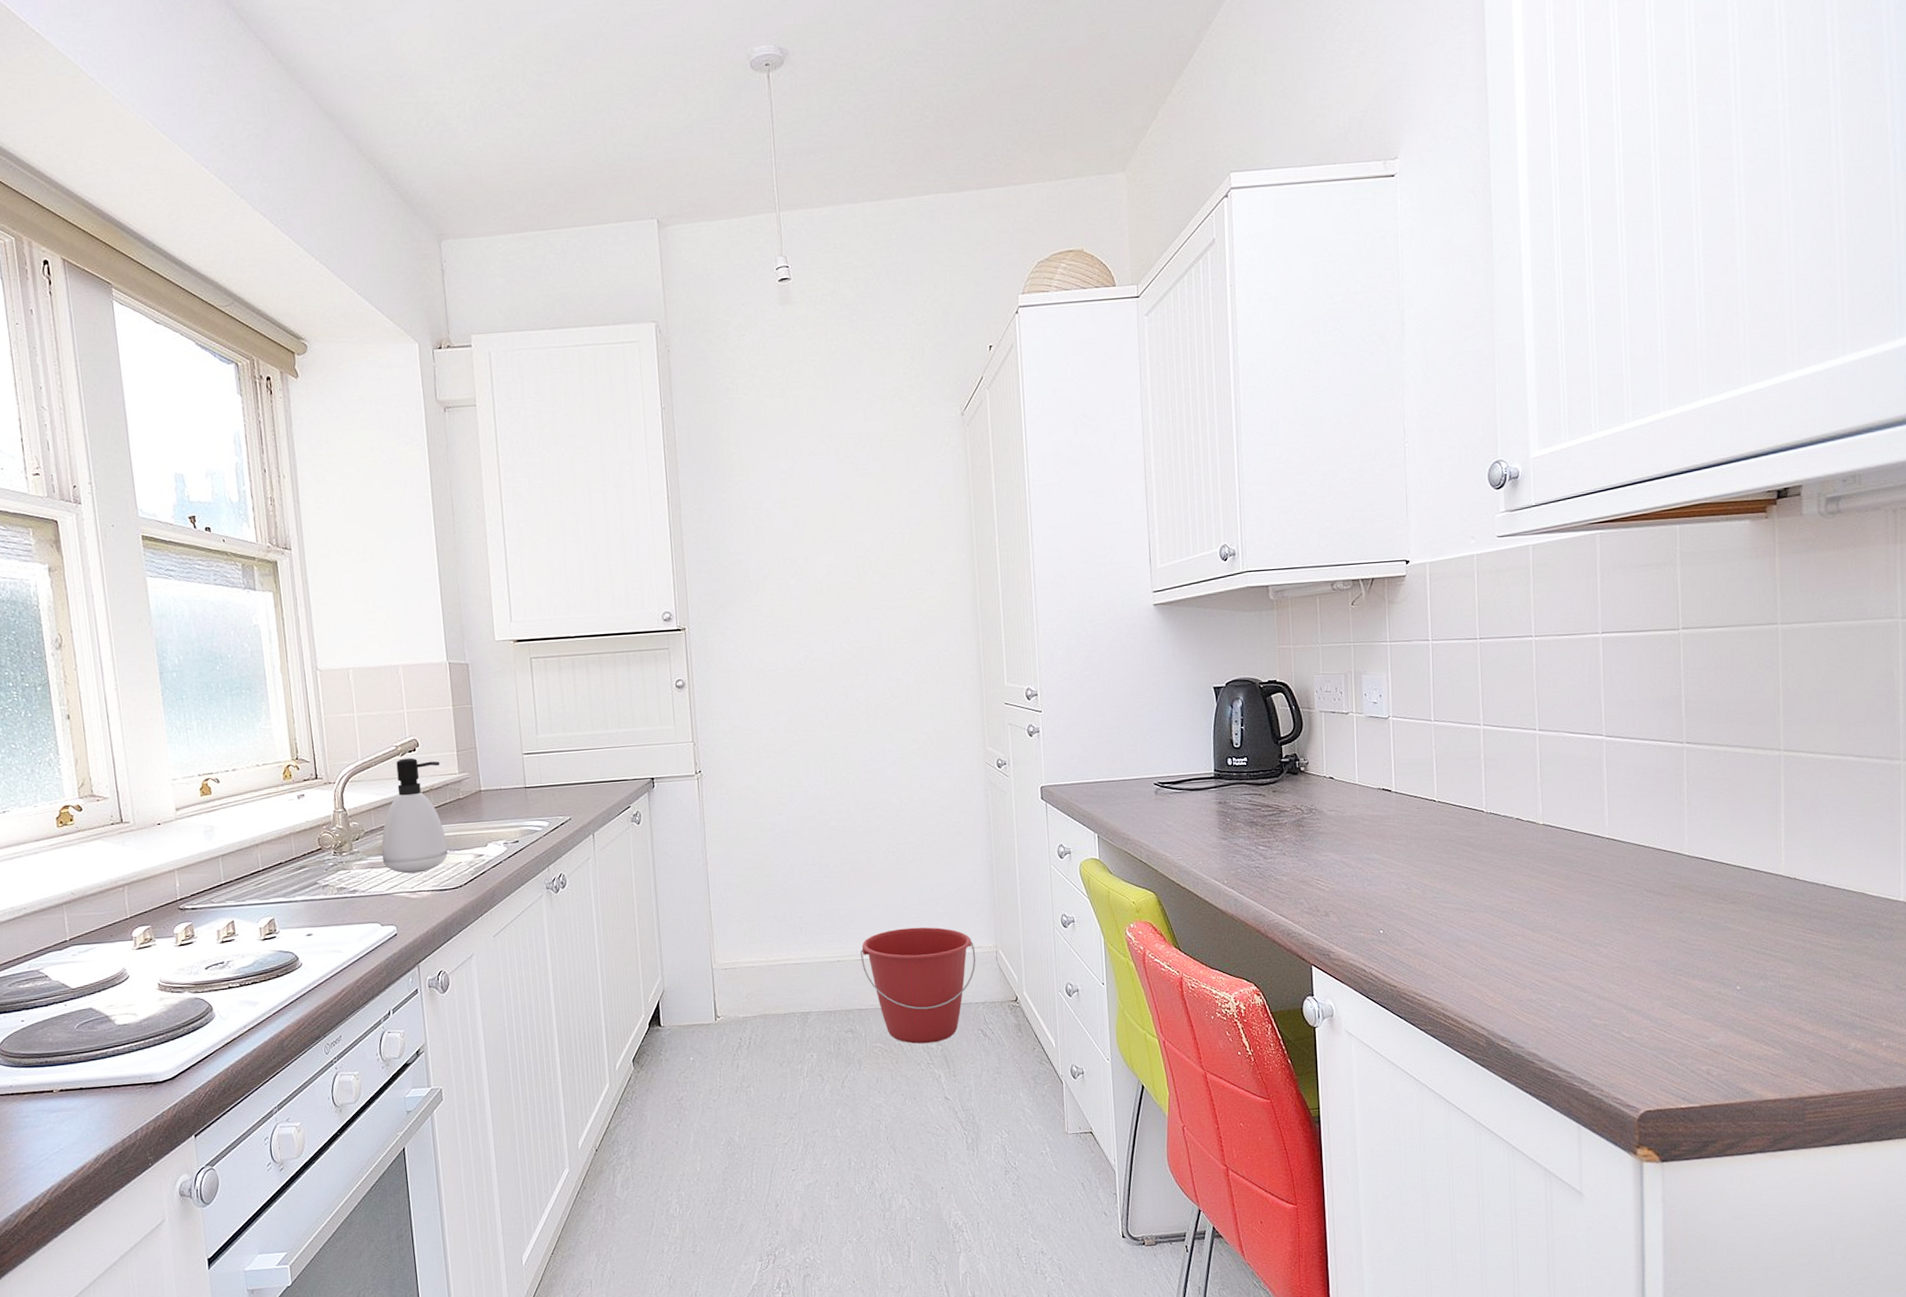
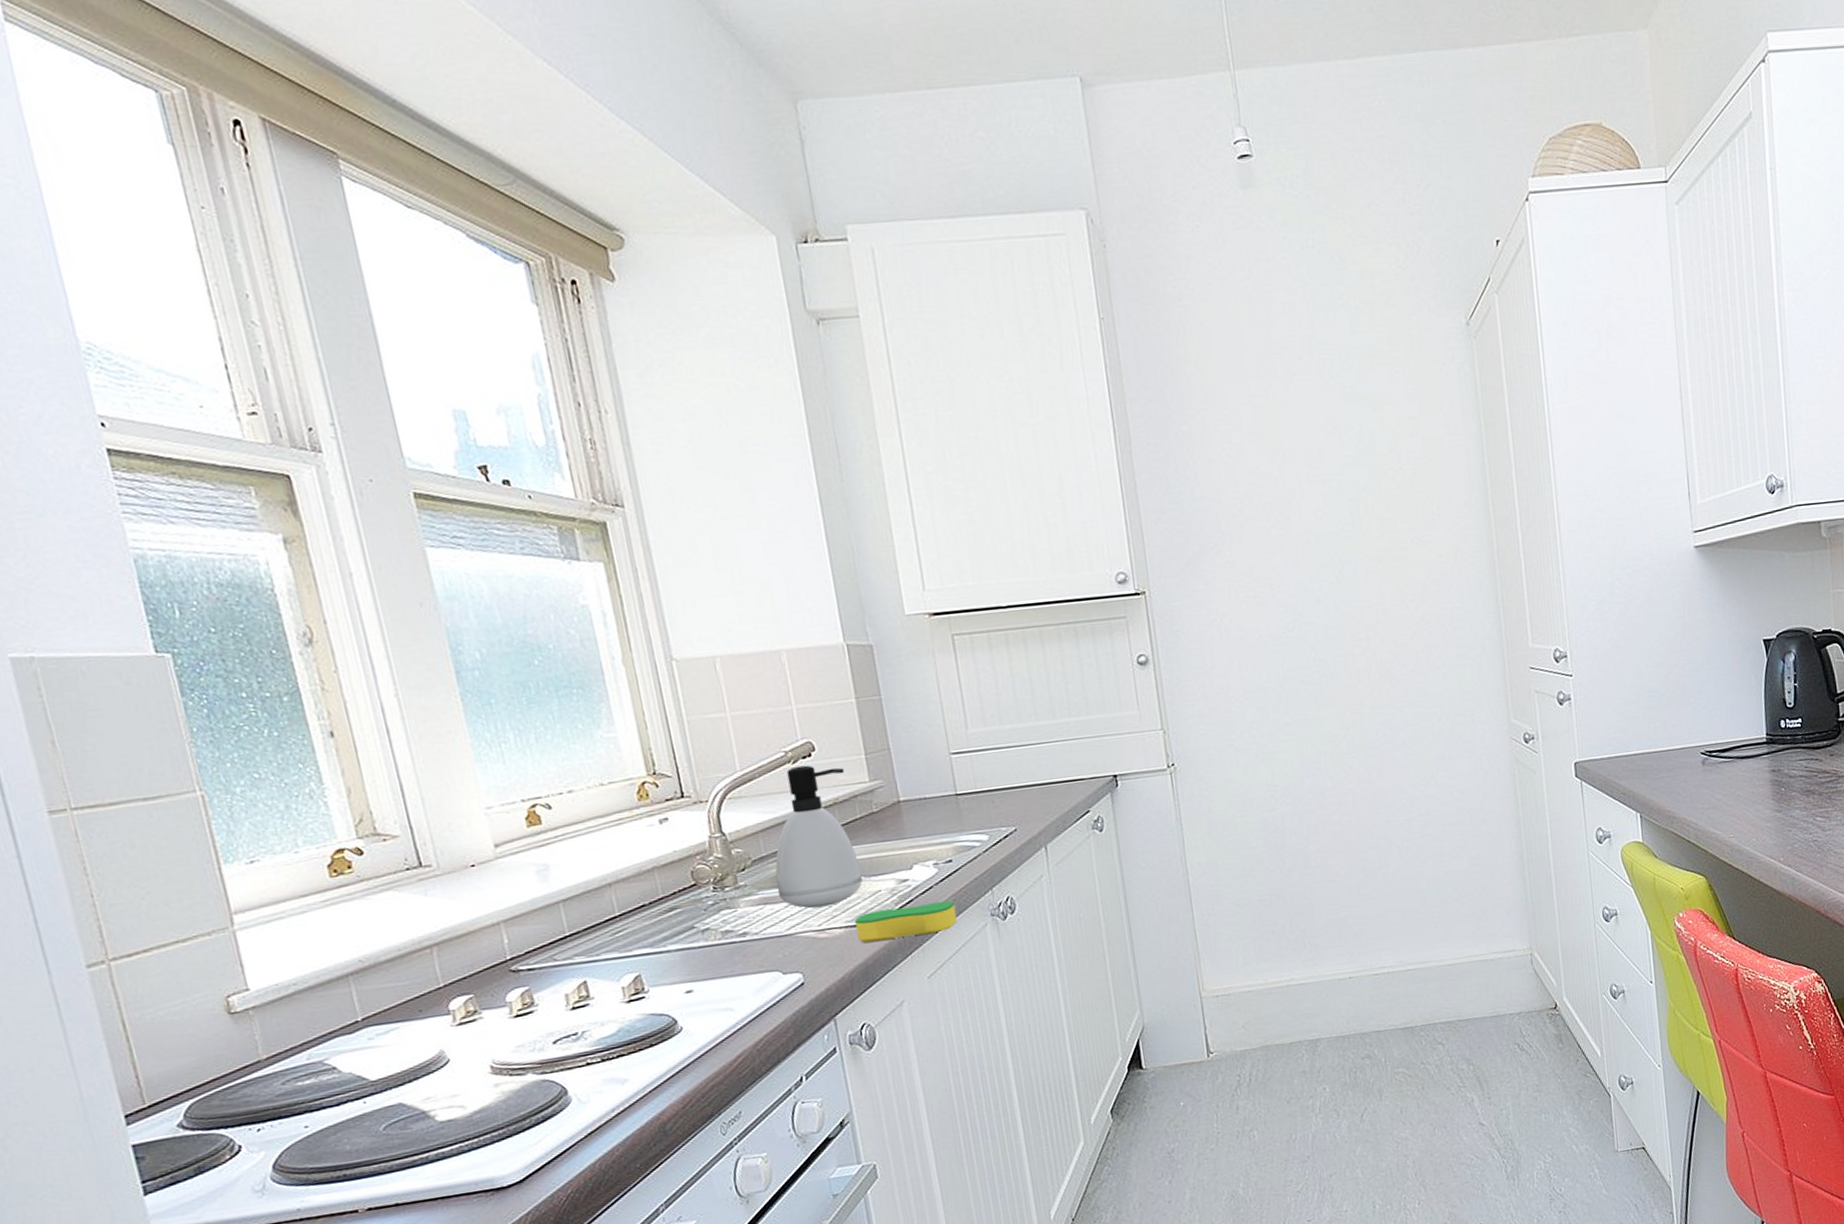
sponge: none [440,874,520,905] -> present [855,900,958,943]
bucket: present [860,927,976,1044] -> none [1375,931,1509,1066]

